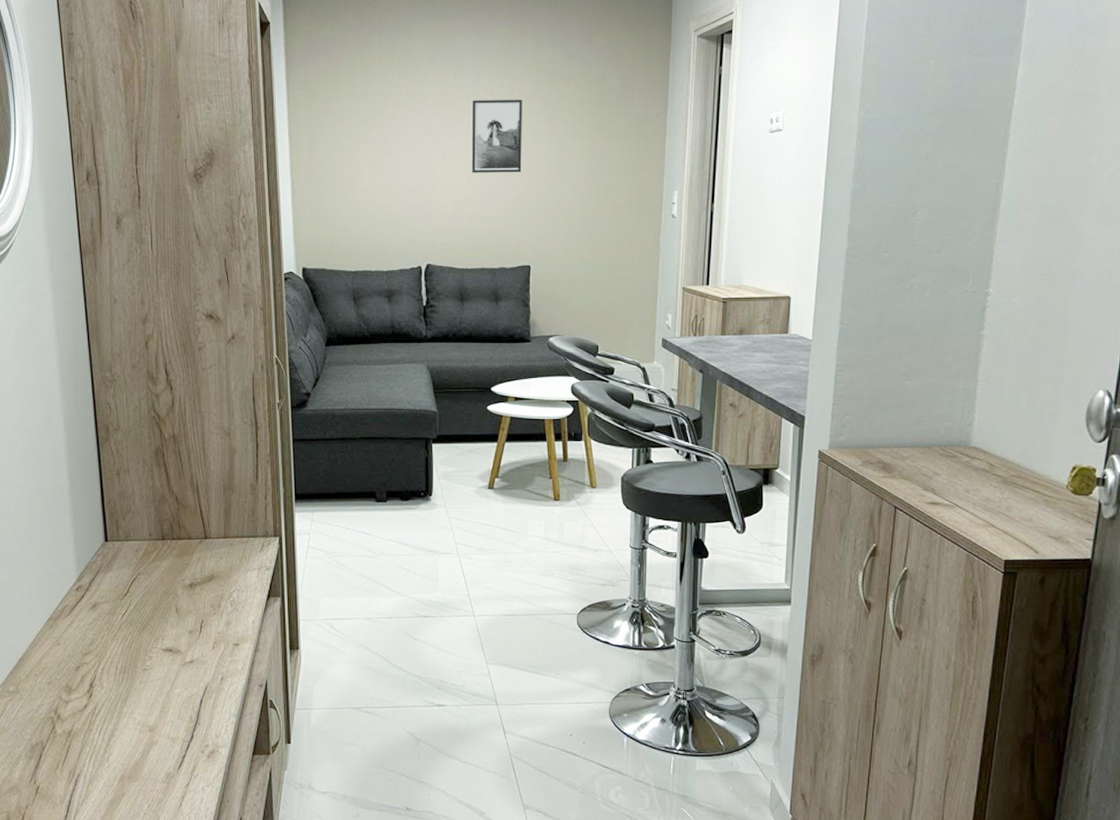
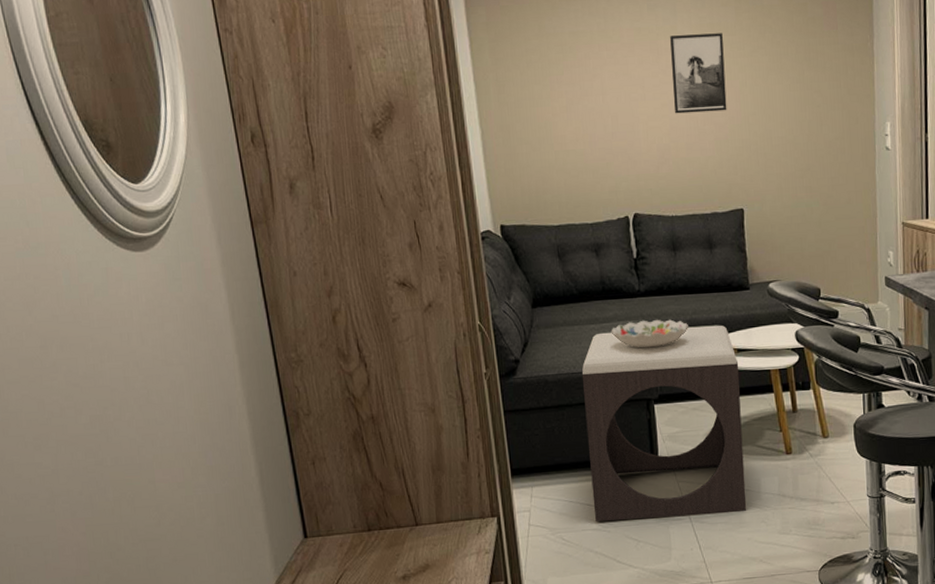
footstool: none [367,373,515,551] -> present [581,325,747,521]
decorative bowl: none [397,364,470,391] -> present [611,319,688,348]

